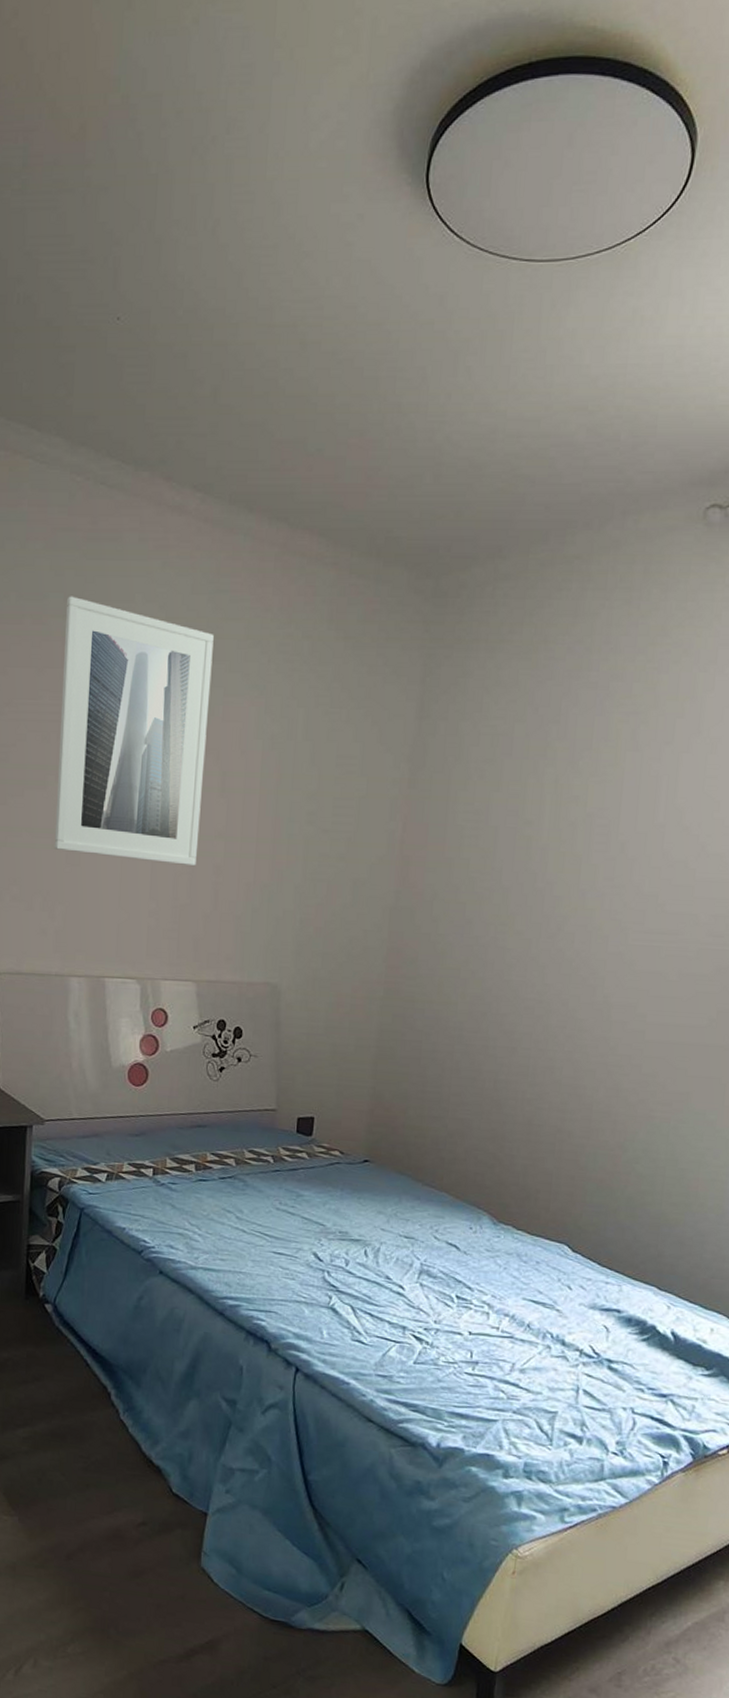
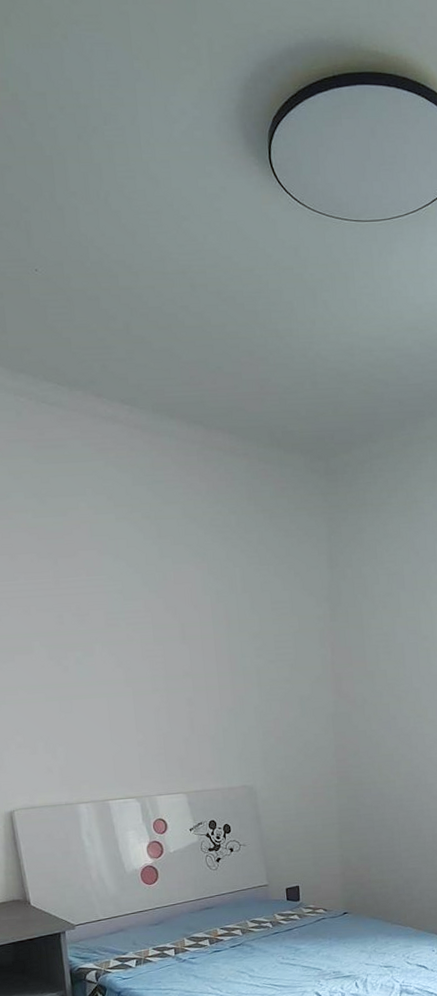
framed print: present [54,596,214,866] -> none [27,494,171,702]

